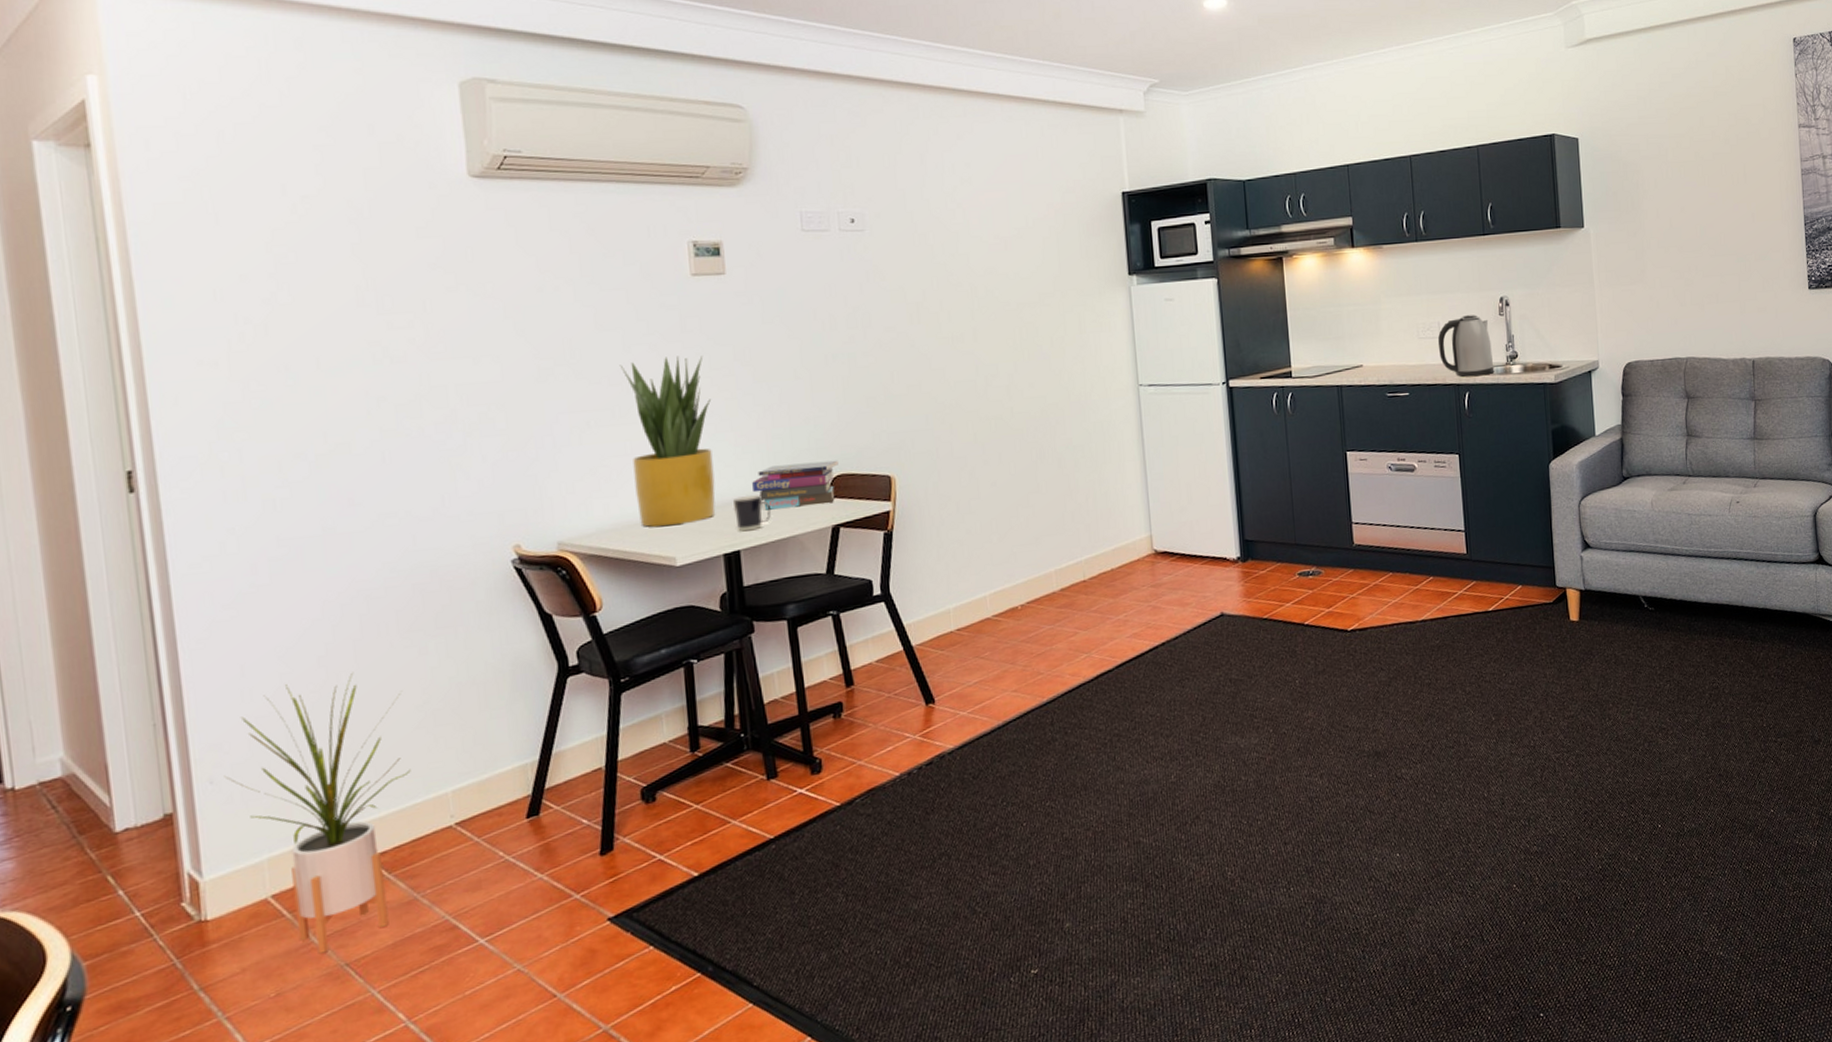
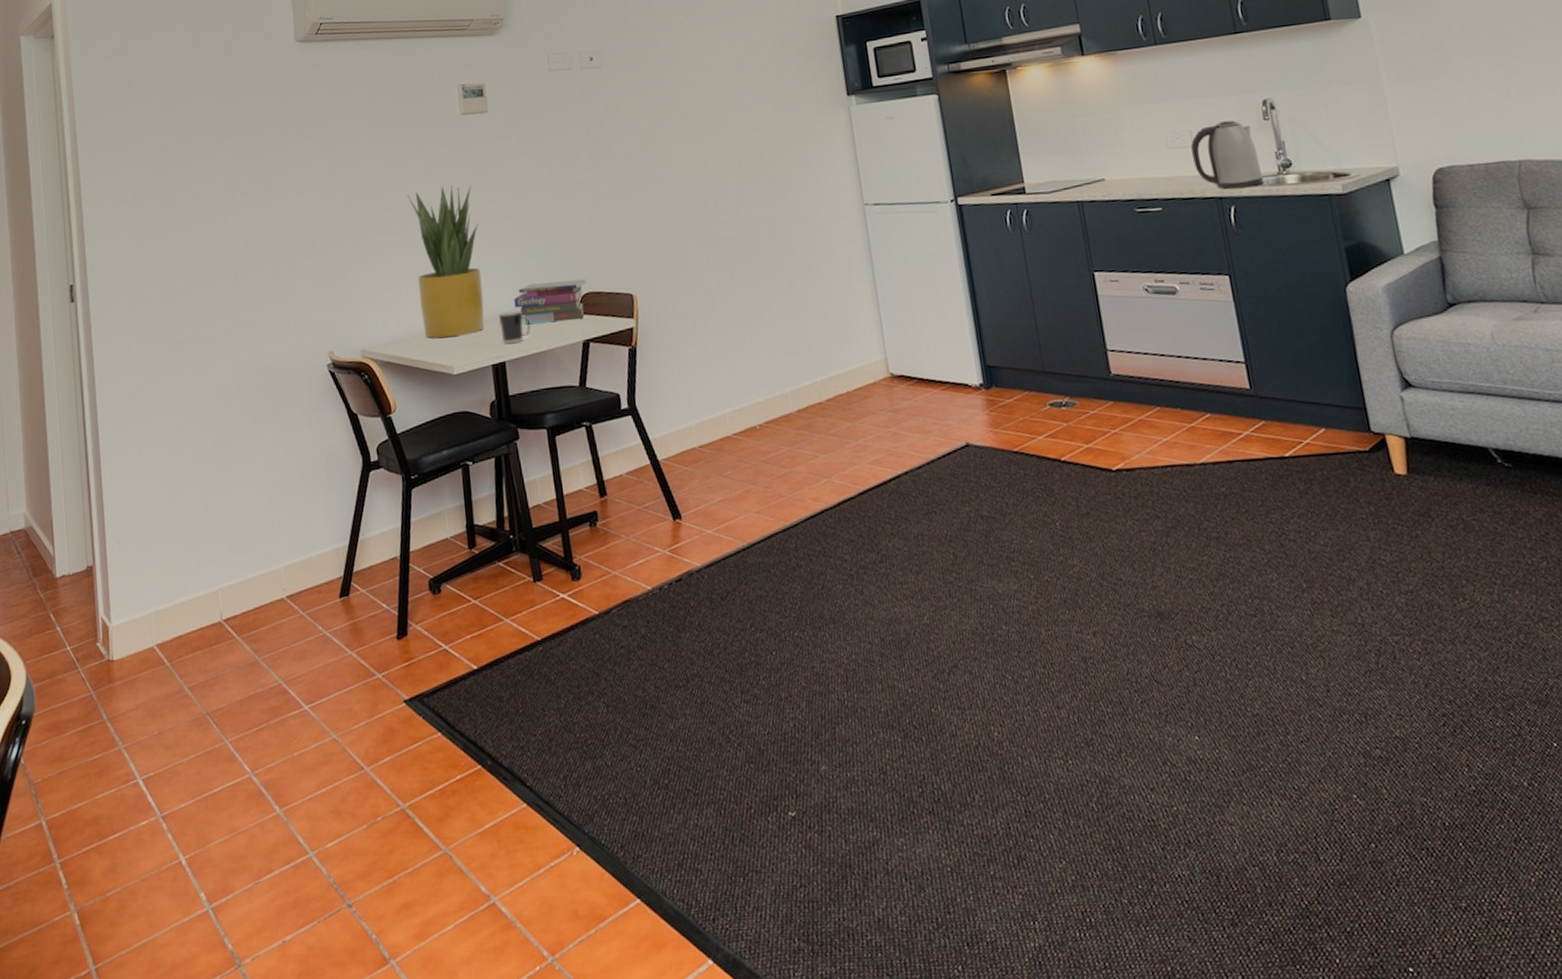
house plant: present [224,672,411,954] -> none [126,456,254,701]

